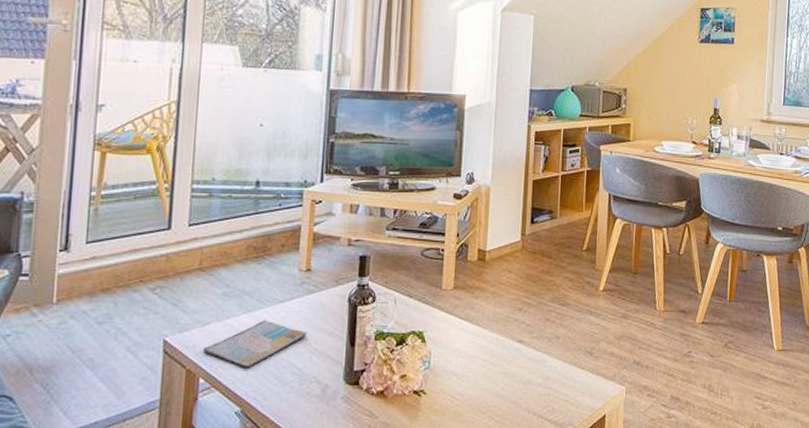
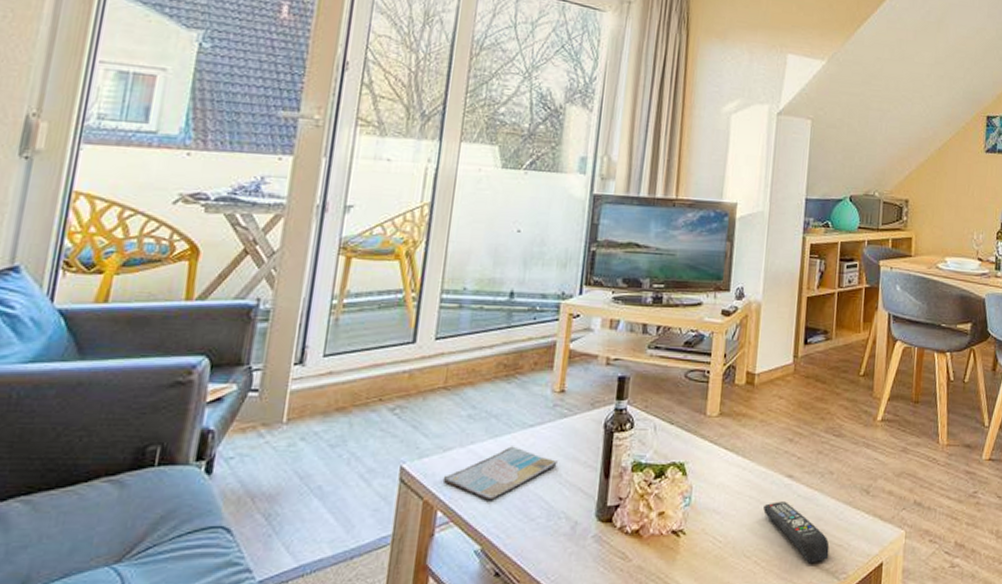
remote control: none [496,363,557,417] -> present [763,501,830,563]

